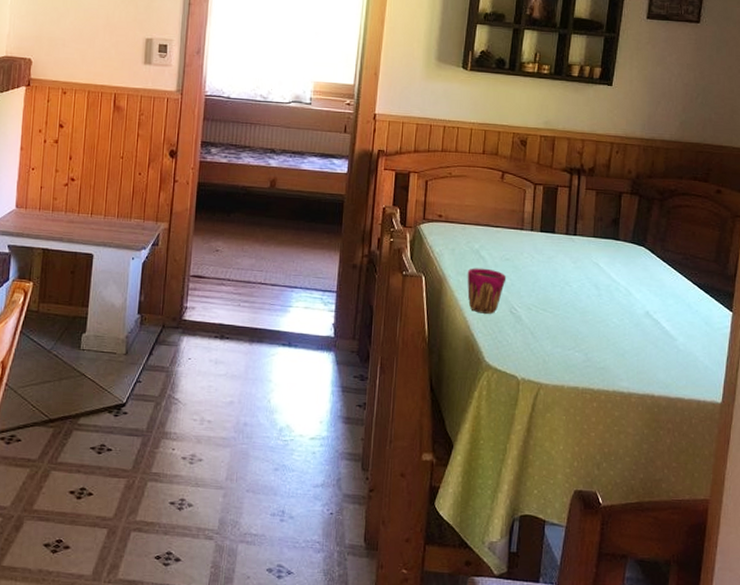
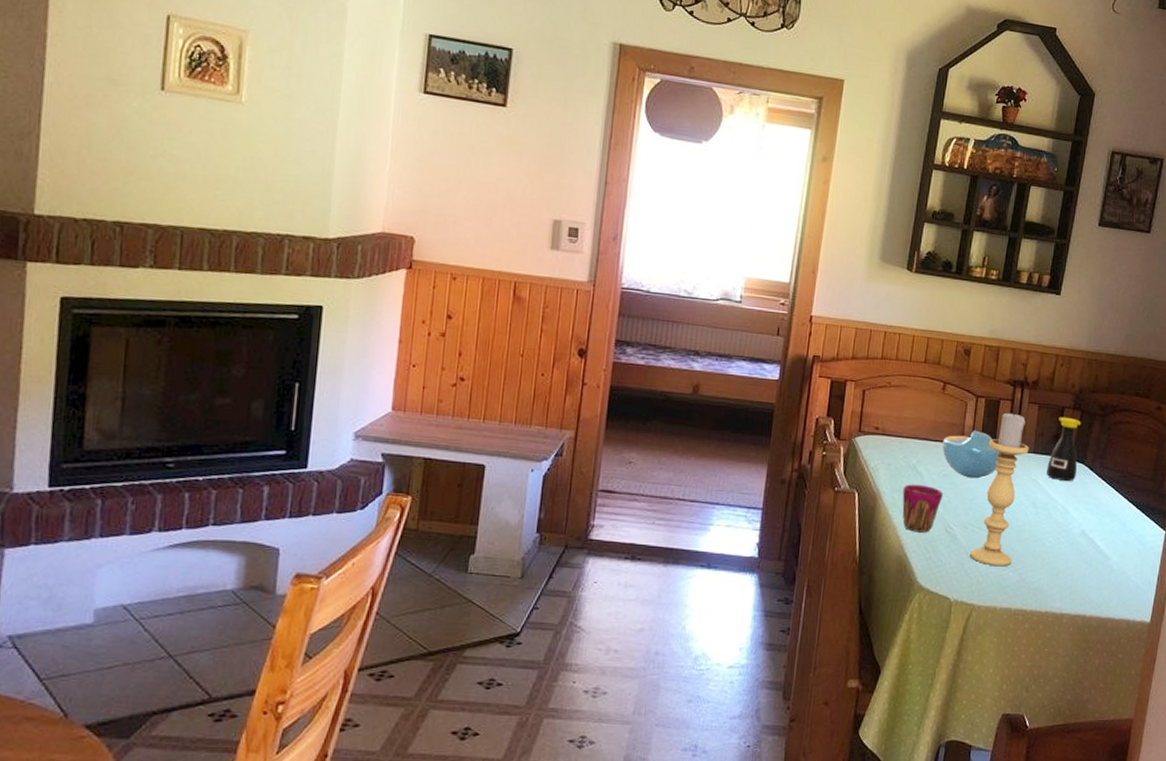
bowl: none [503,216,561,262] -> present [942,430,1001,479]
candle holder: none [535,198,589,347] -> present [970,412,1029,567]
bottle: none [607,202,640,264] -> present [1047,416,1082,481]

